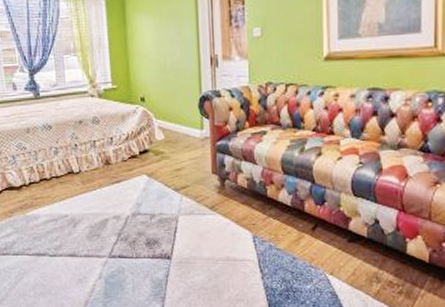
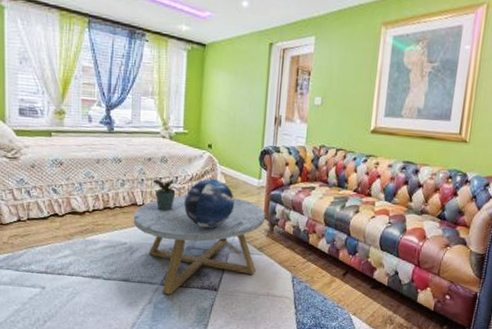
coffee table: none [71,153,213,267] -> present [133,195,265,295]
potted plant: none [86,140,114,177] -> present [152,177,177,212]
decorative sphere: none [123,135,178,191] -> present [184,179,235,229]

